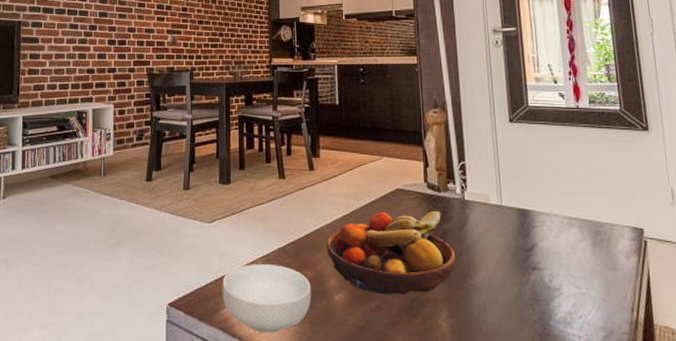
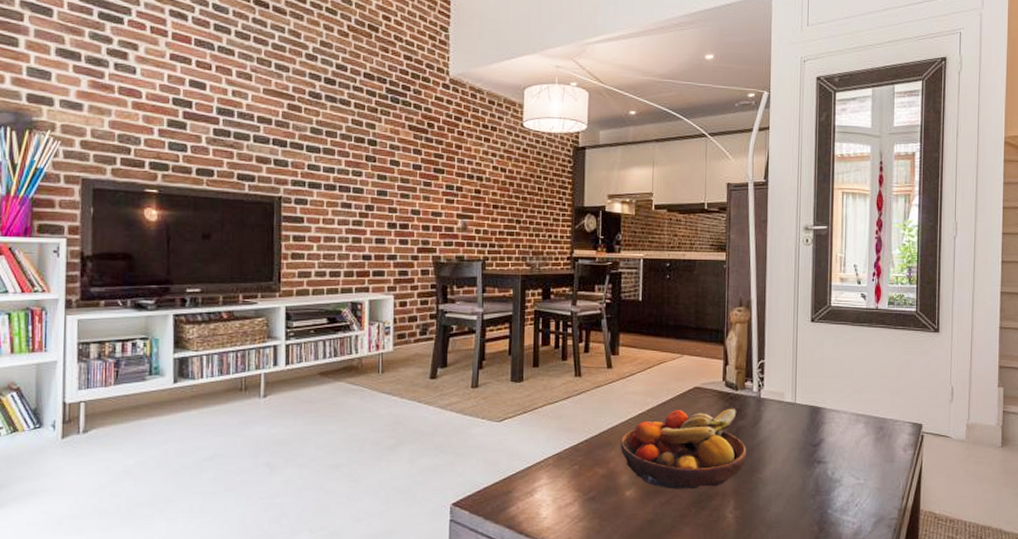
cereal bowl: present [222,264,311,333] -> none [510,463,602,529]

